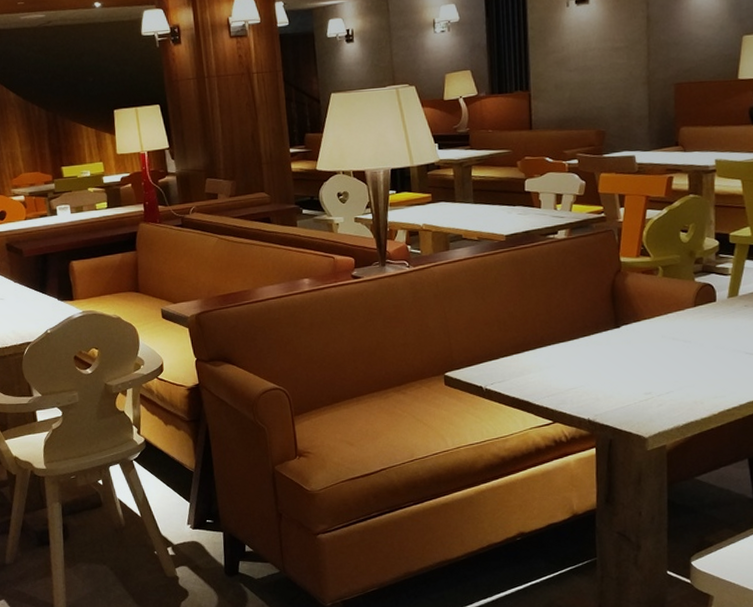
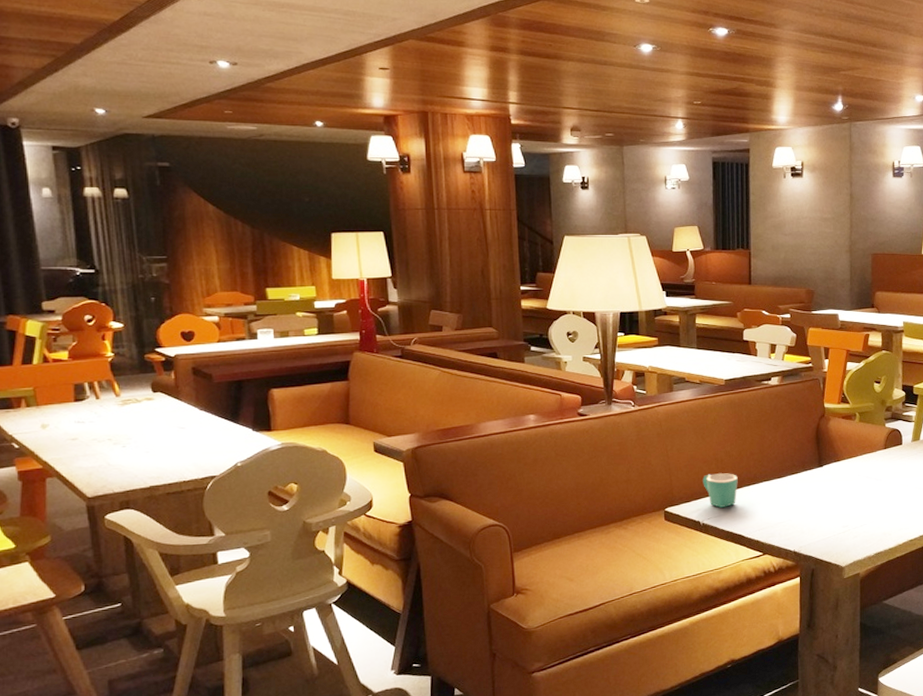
mug: none [484,335,523,372] -> present [703,473,738,508]

